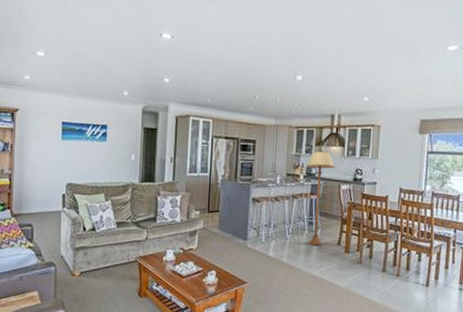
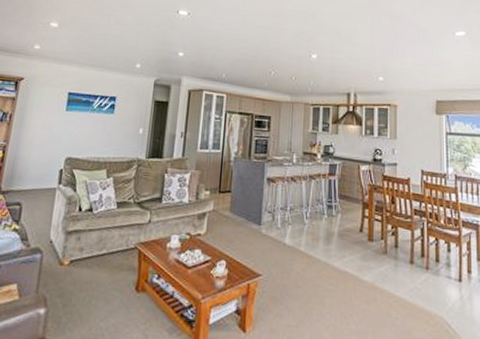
floor lamp: present [306,149,335,246] -> none [323,128,354,233]

